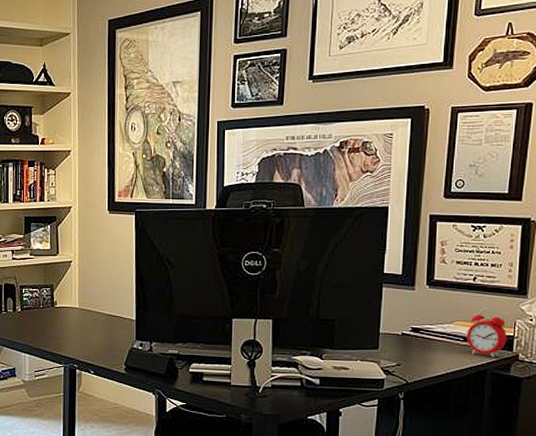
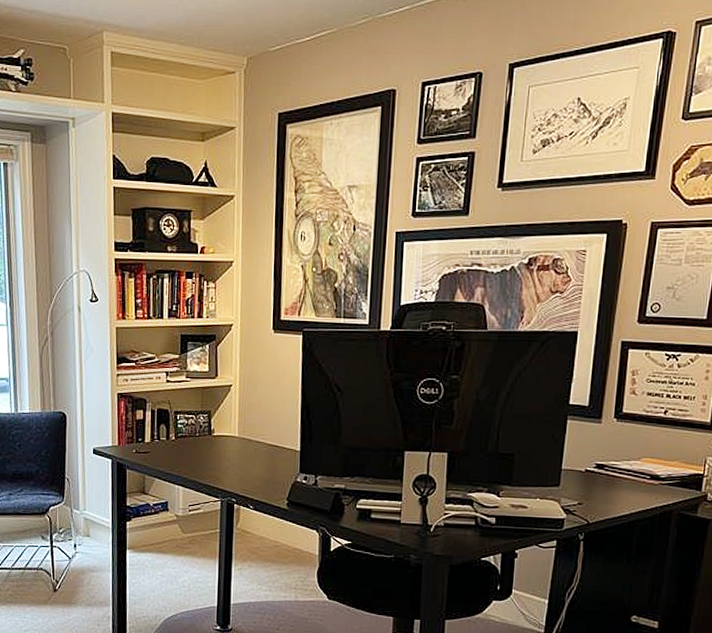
alarm clock: present [466,307,507,357] -> none [653,443,697,497]

